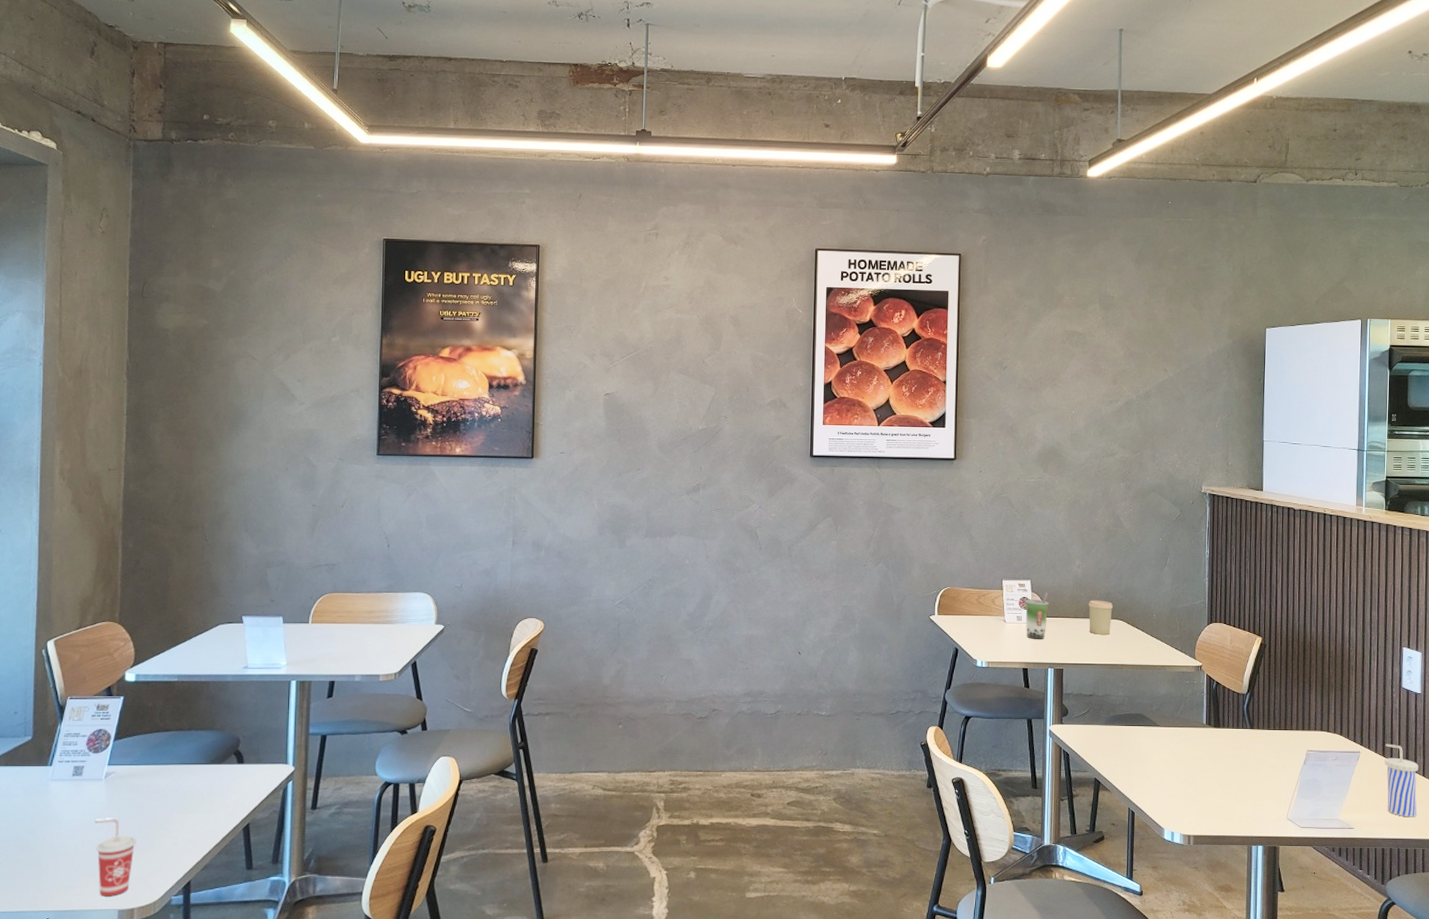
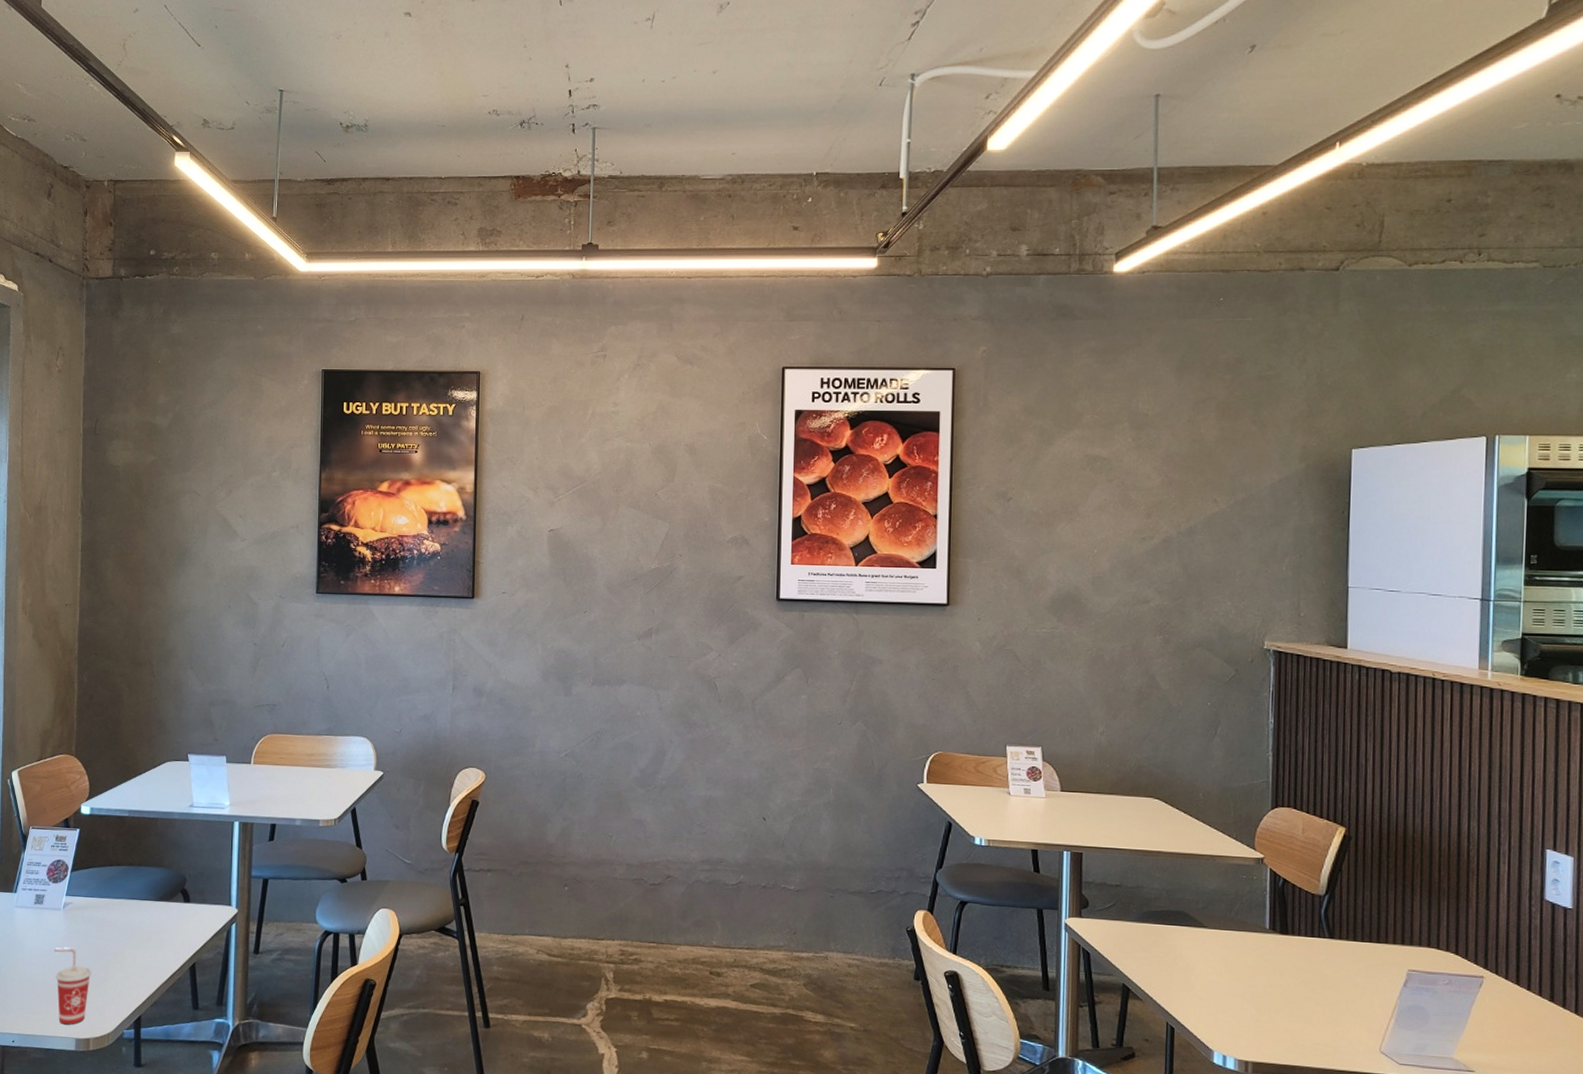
beverage cup: present [1024,592,1049,639] -> none [1034,761,1065,817]
cup: present [1088,600,1113,635] -> none [1115,773,1146,815]
beverage cup: present [1384,744,1419,817] -> none [1518,969,1569,1065]

